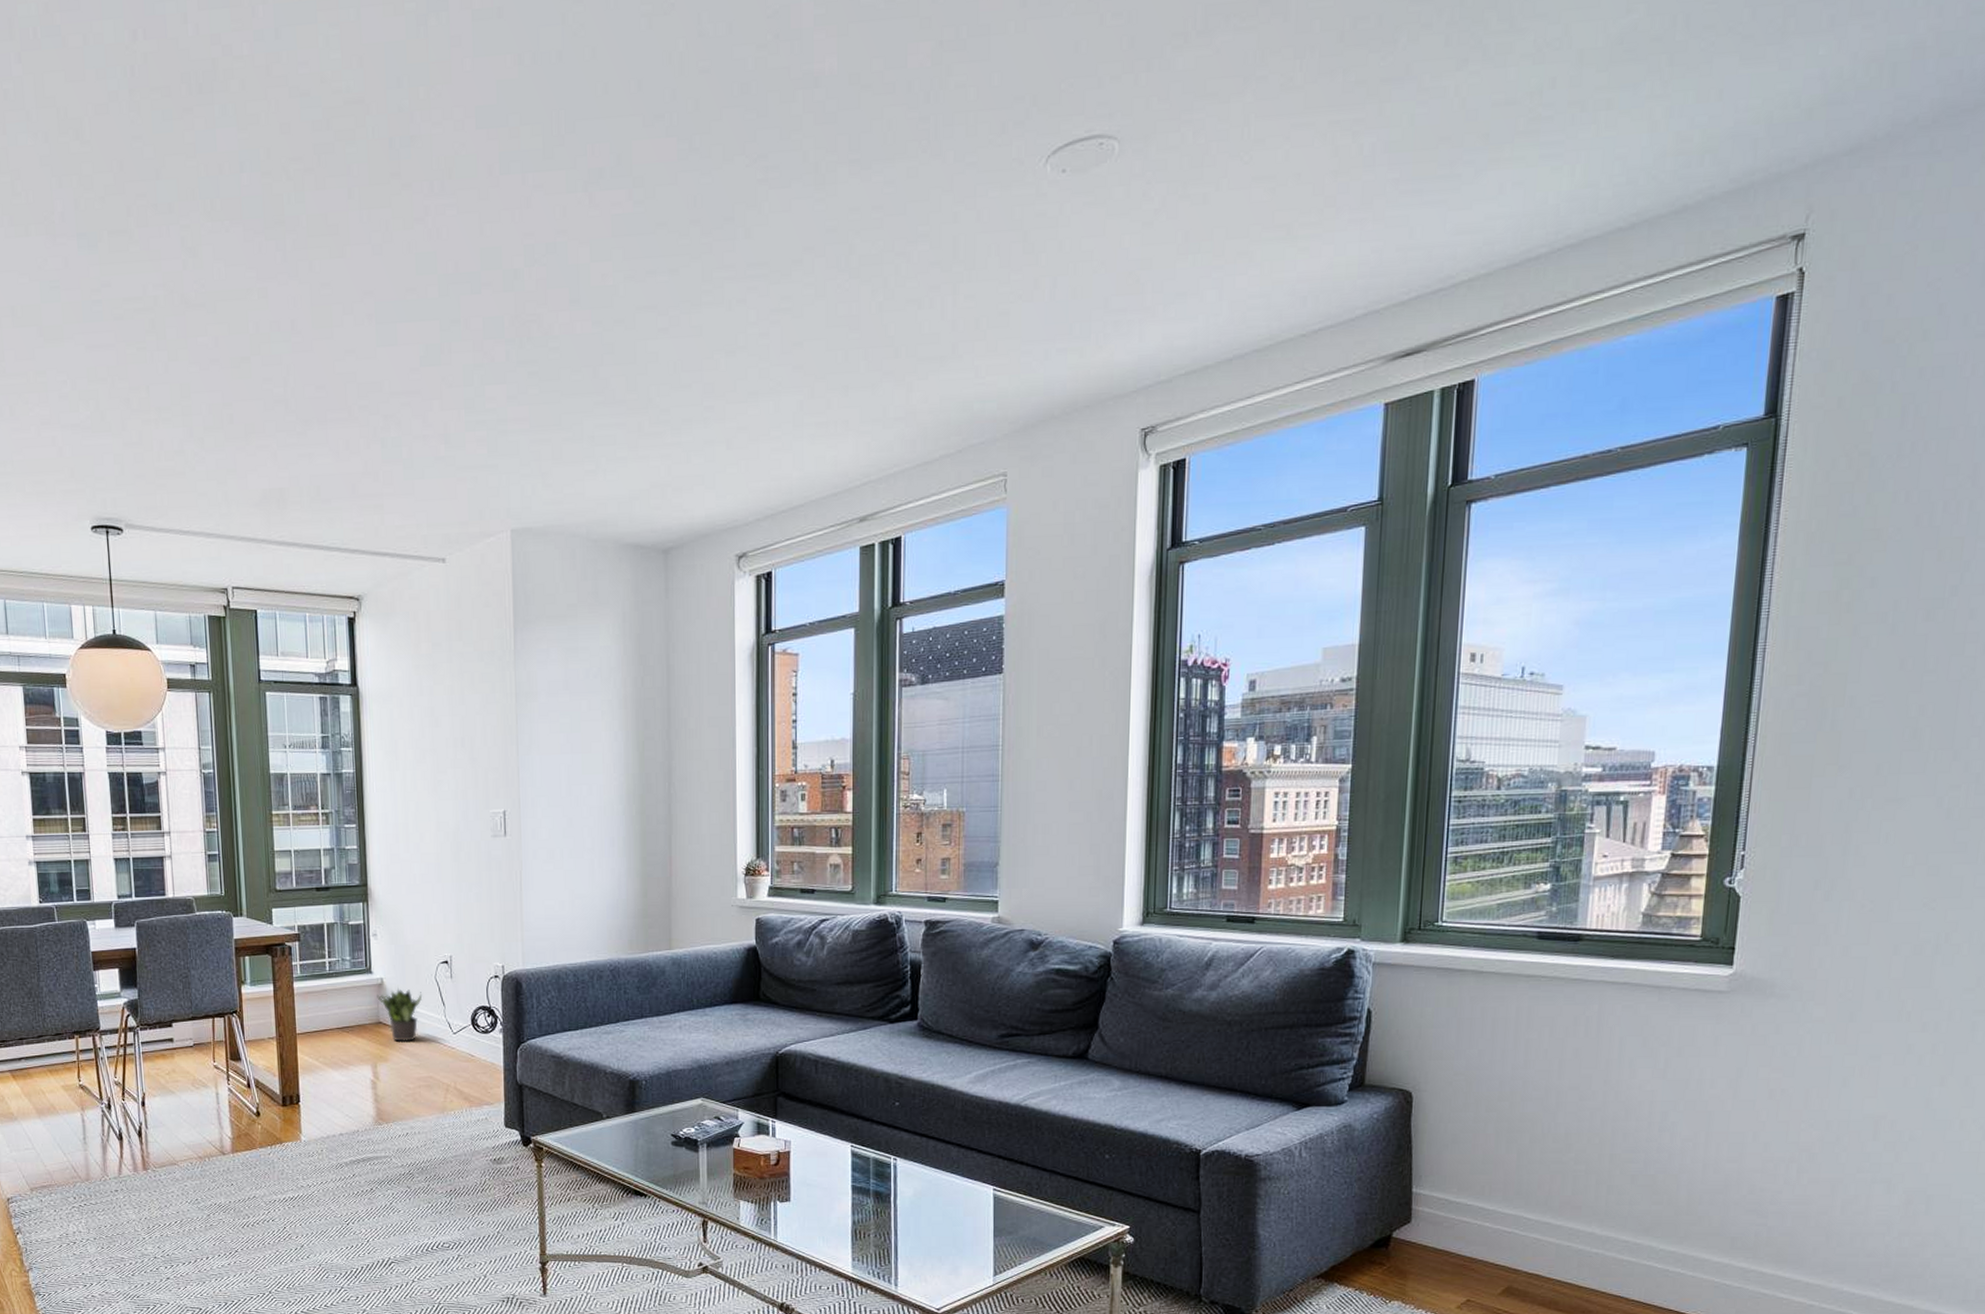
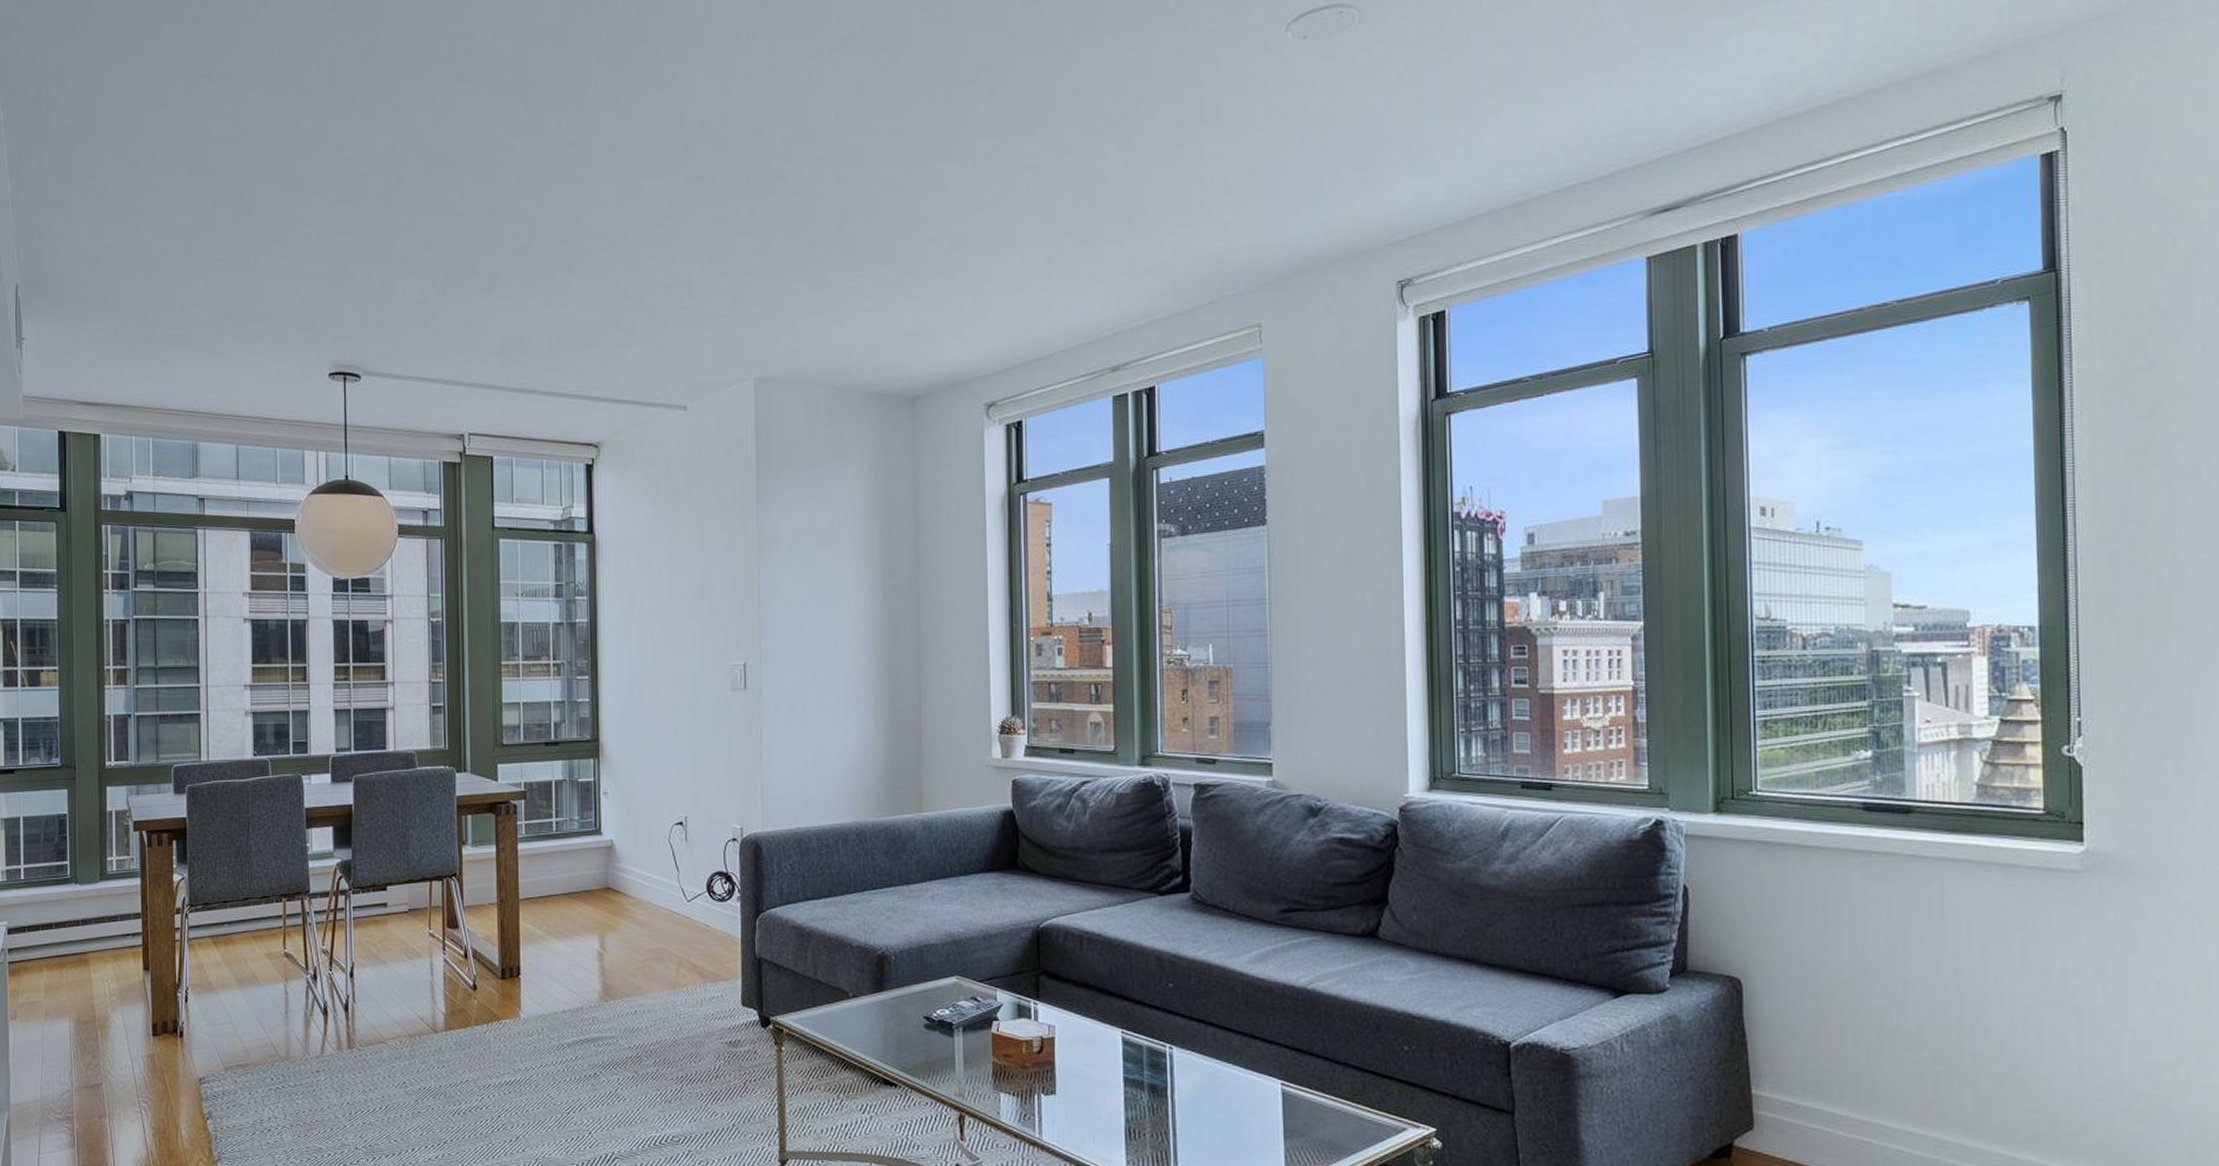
potted plant: present [377,987,423,1042] -> none [606,850,655,909]

